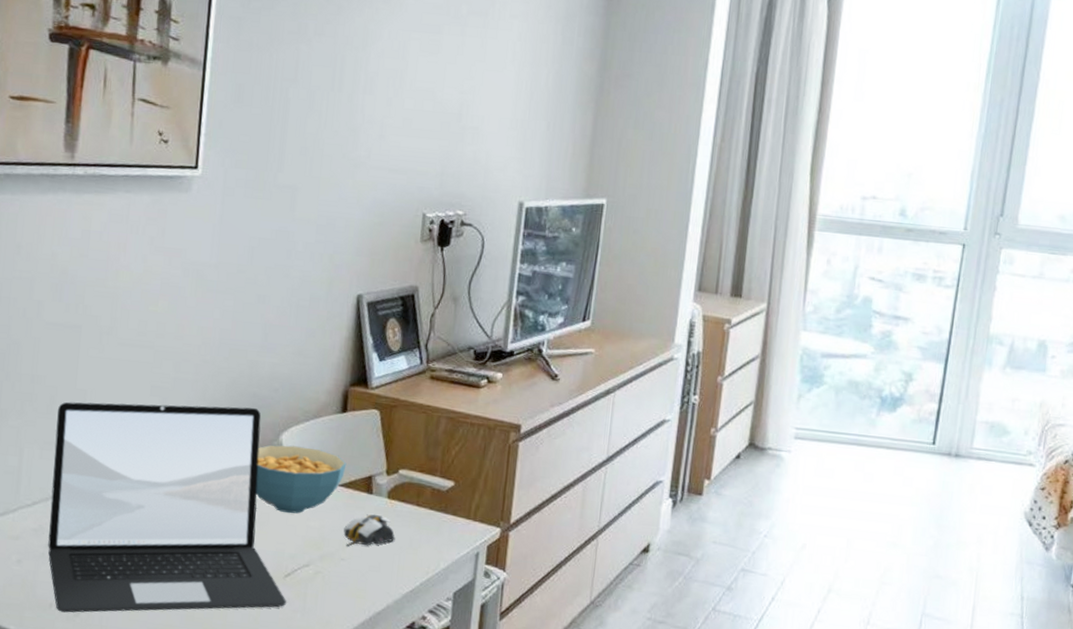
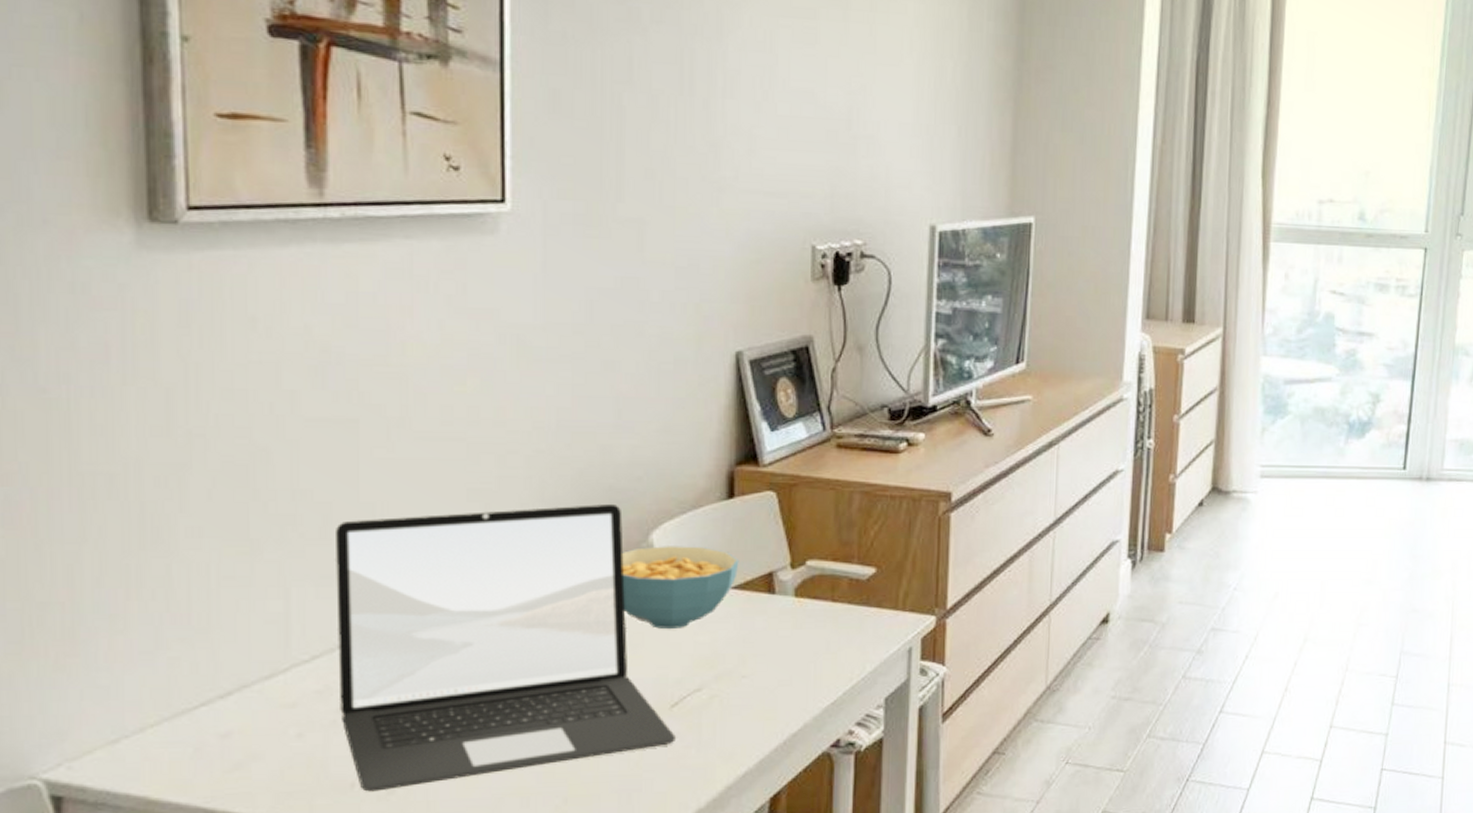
computer mouse: present [343,514,395,546] -> none [742,617,808,660]

